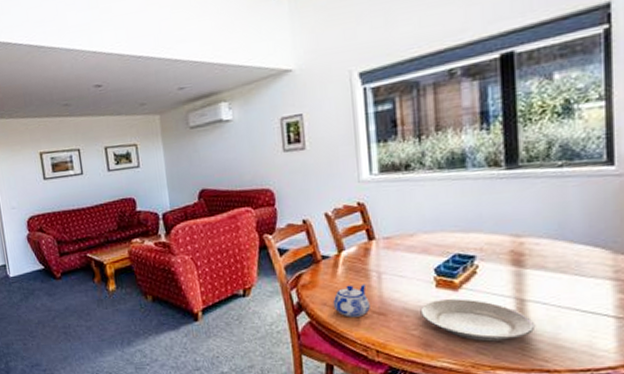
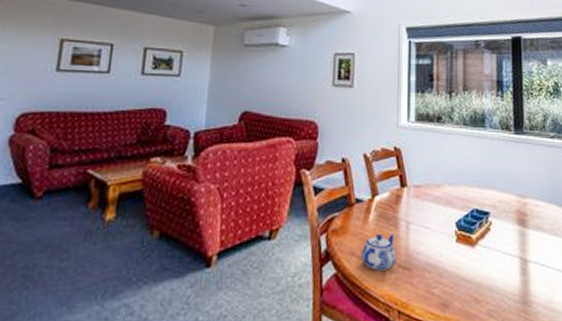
plate: present [420,299,536,342] -> none [441,256,535,303]

